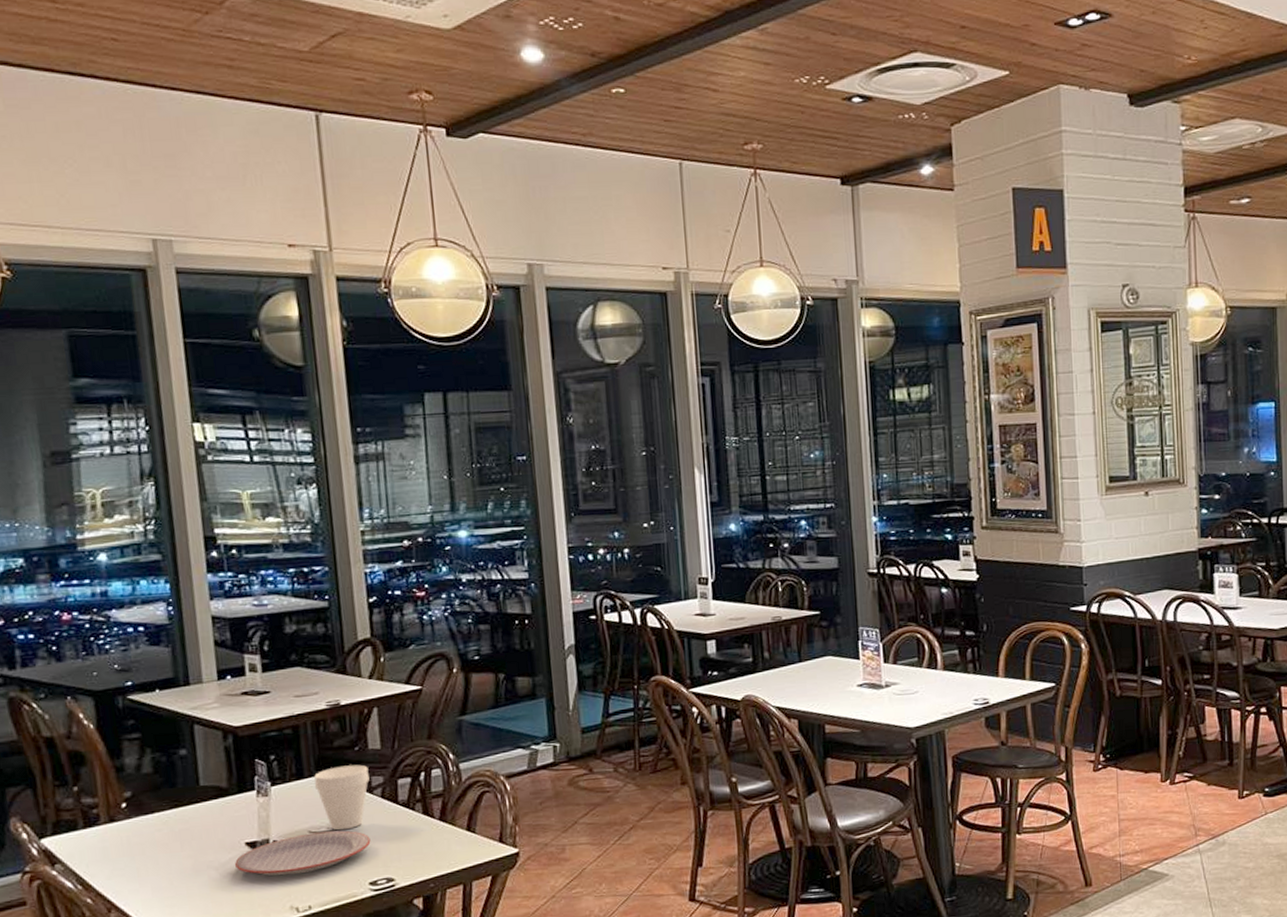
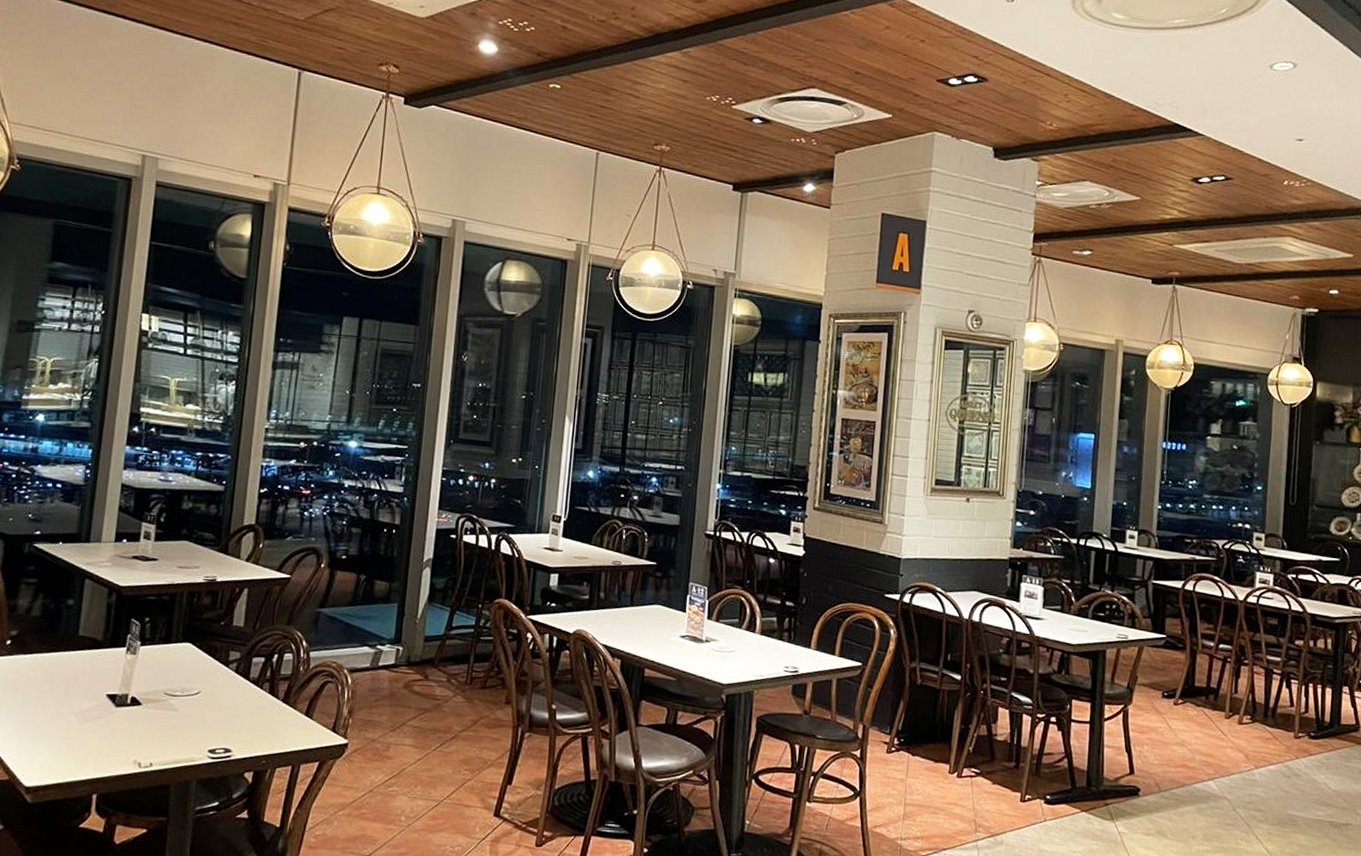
plate: present [235,830,371,876] -> none [93,695,218,732]
cup: present [314,764,370,831] -> none [179,637,229,697]

